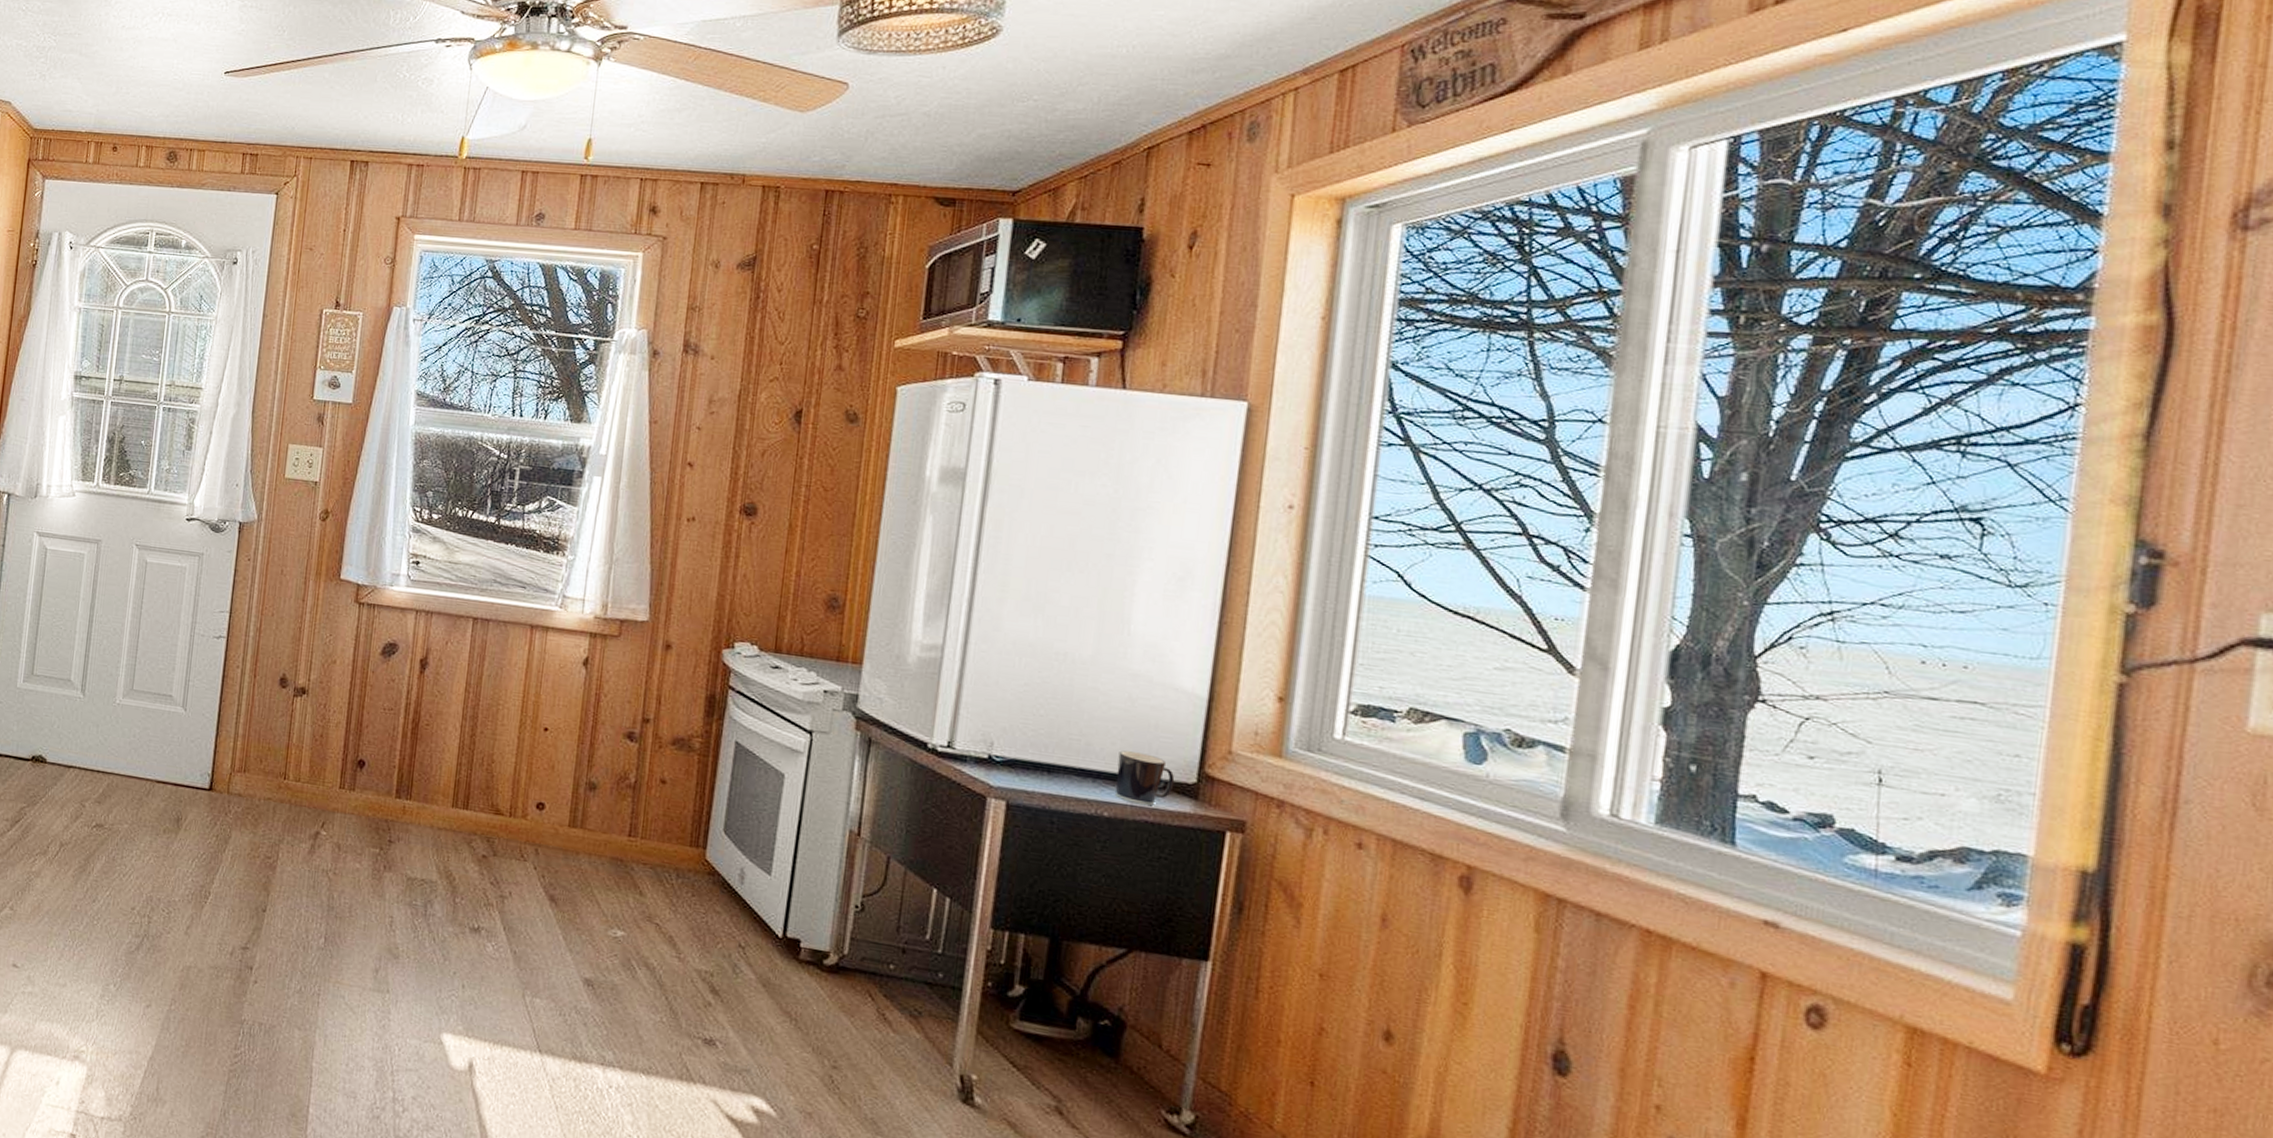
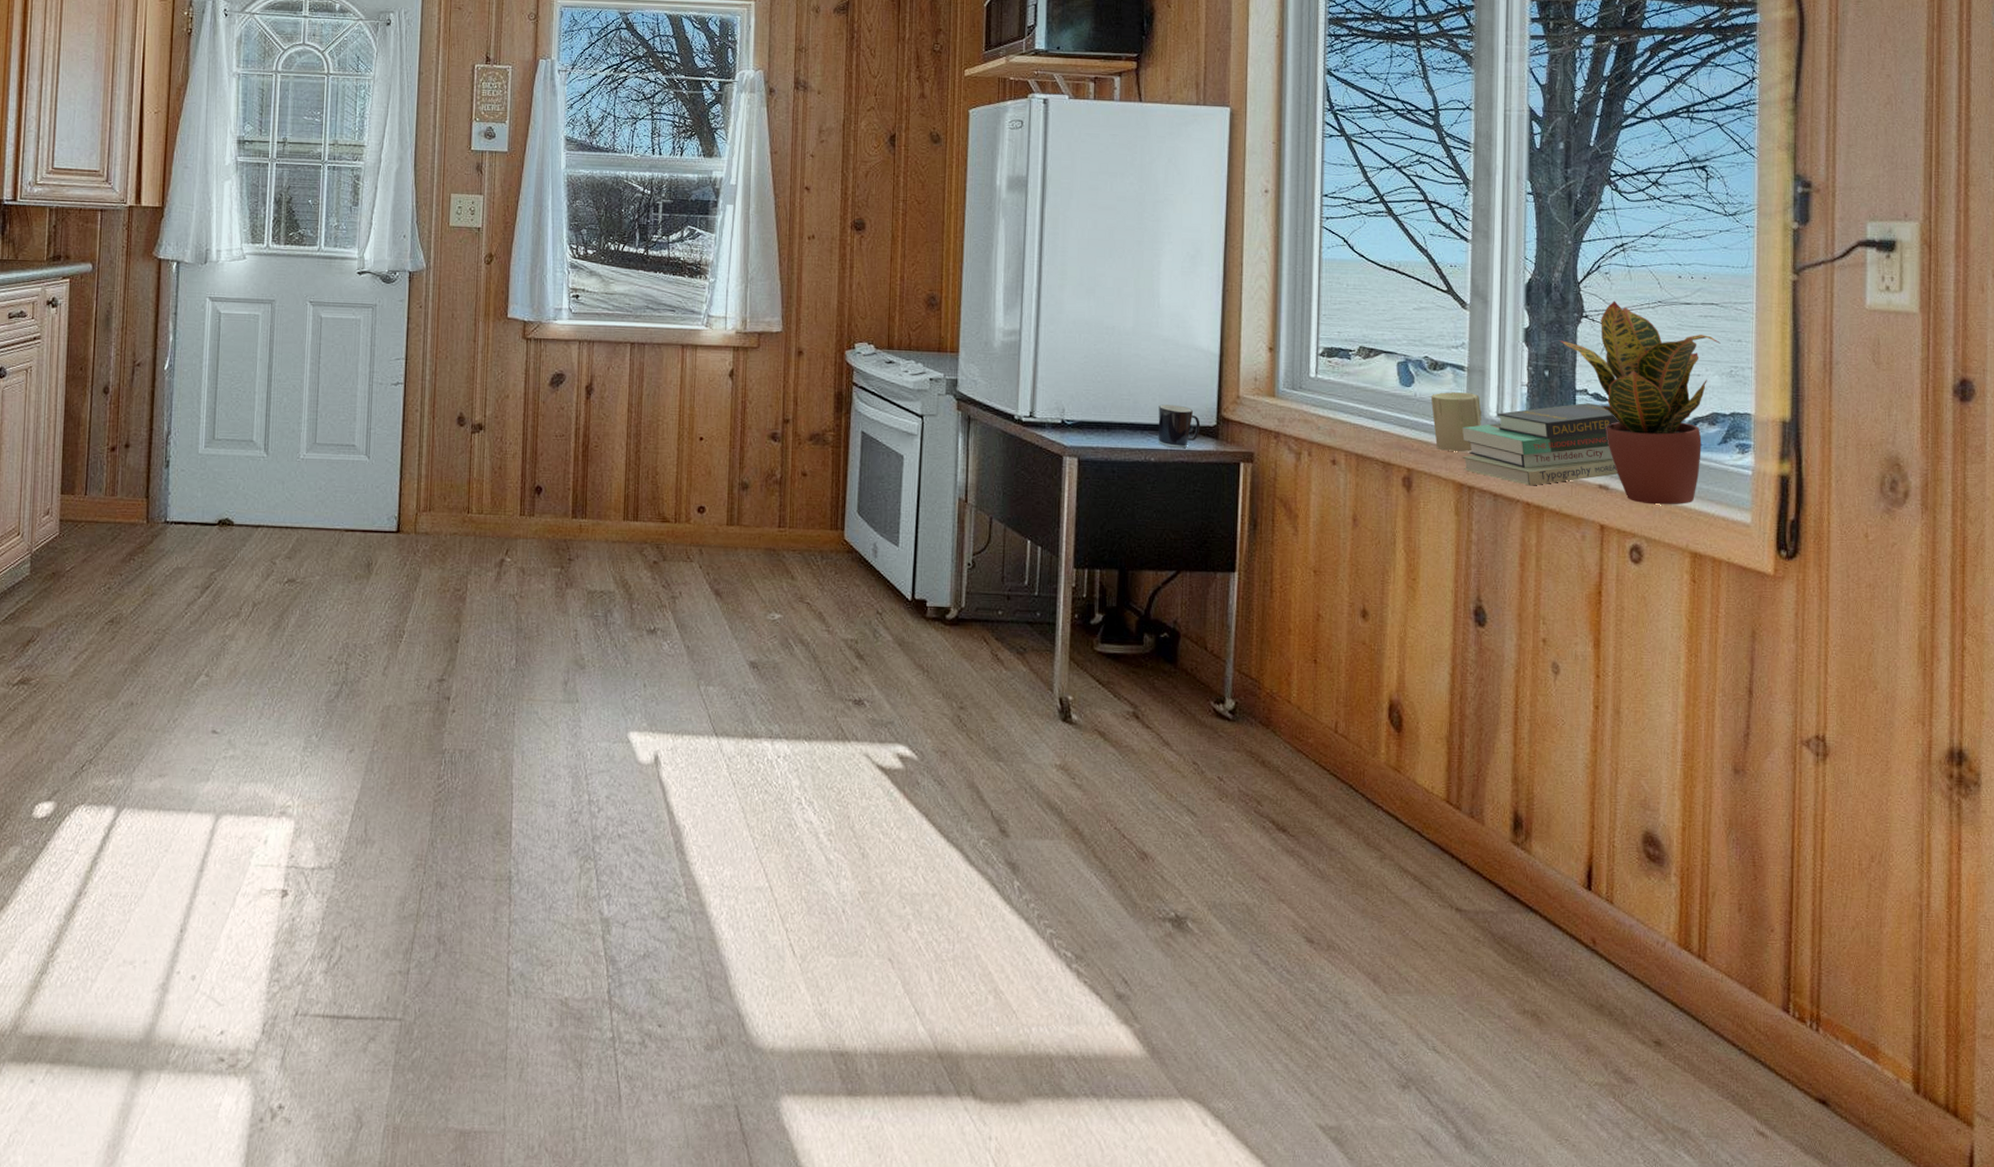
candle: none [1510,776,1587,855] -> present [1430,392,1482,452]
books: none [1551,810,1803,911] -> present [1462,403,1619,486]
potted plant: none [1716,684,1984,962] -> present [1559,301,1720,505]

